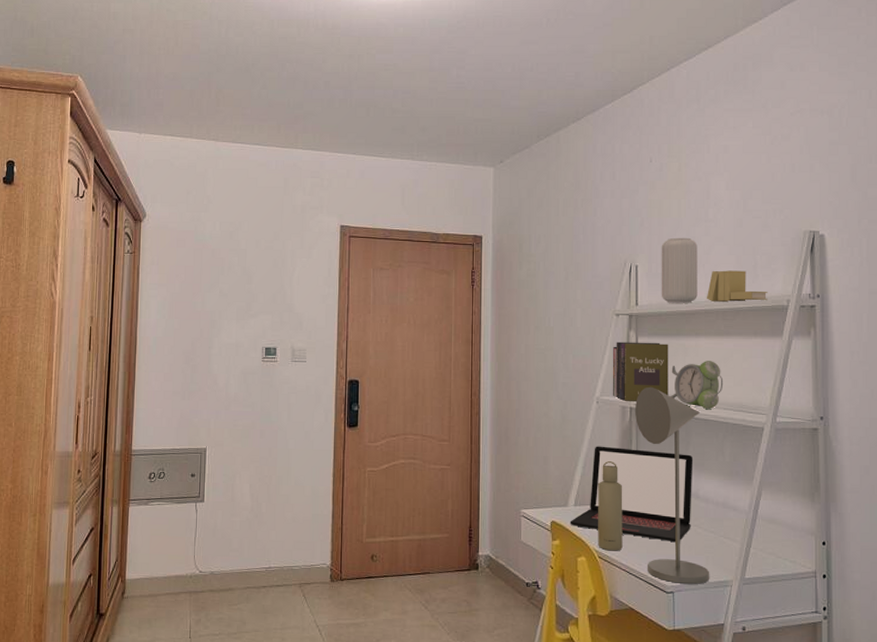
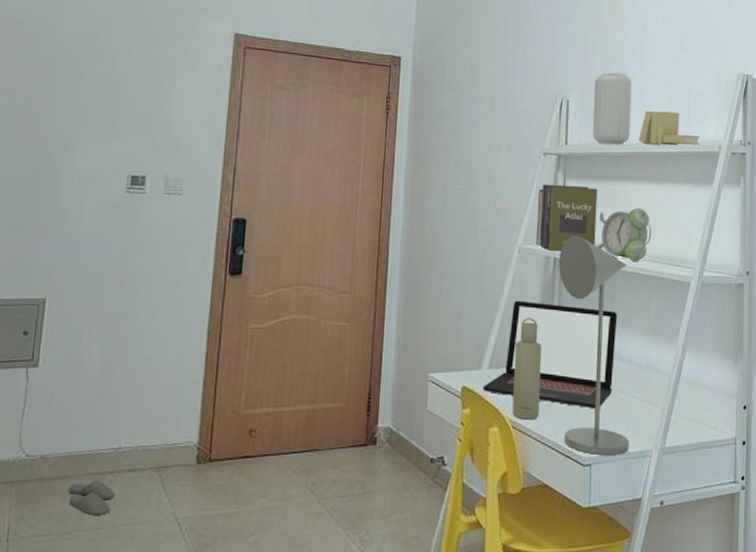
slippers: none [233,591,268,621] -> present [69,478,115,515]

